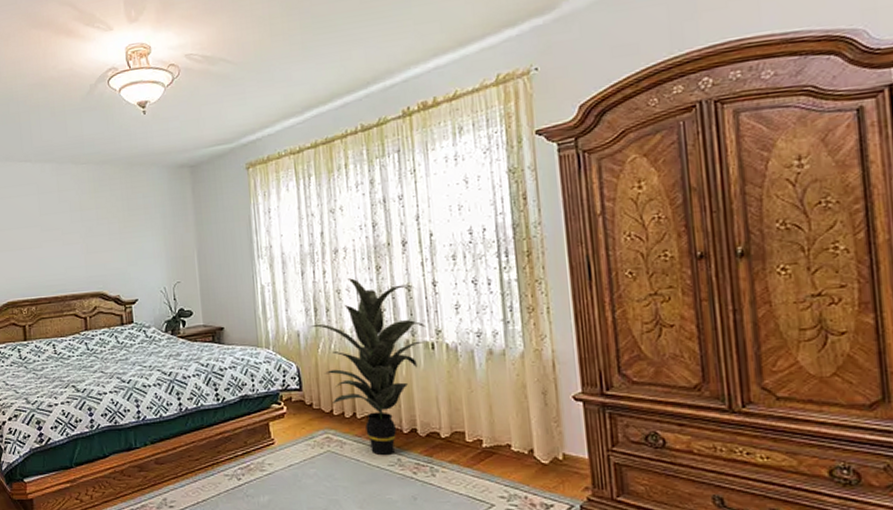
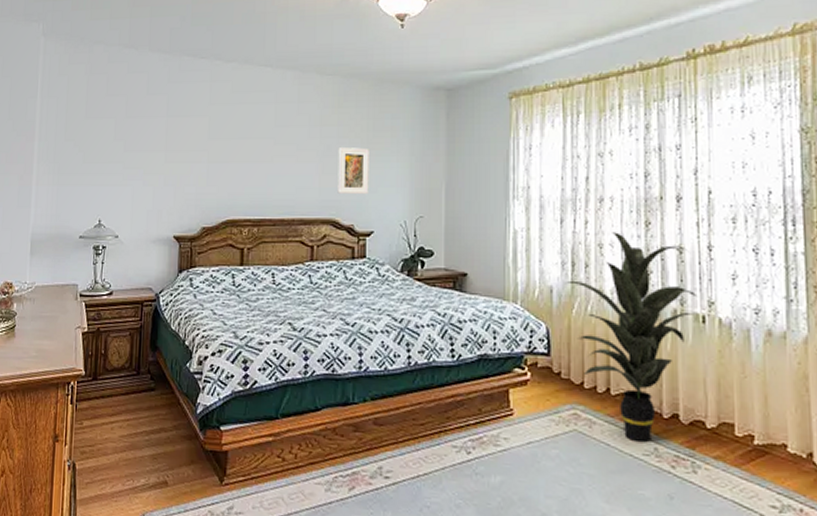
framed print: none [99,226,130,269] -> present [337,146,369,194]

